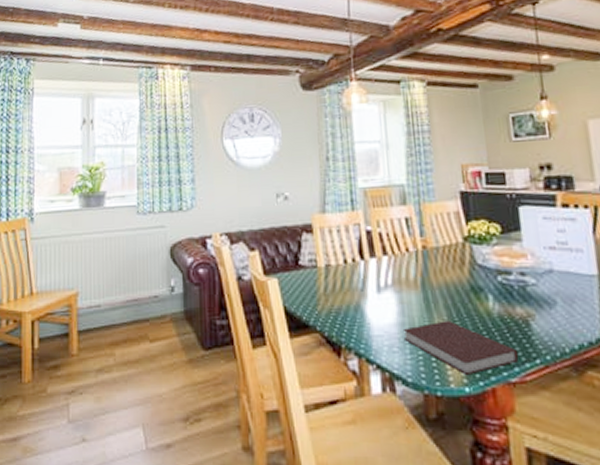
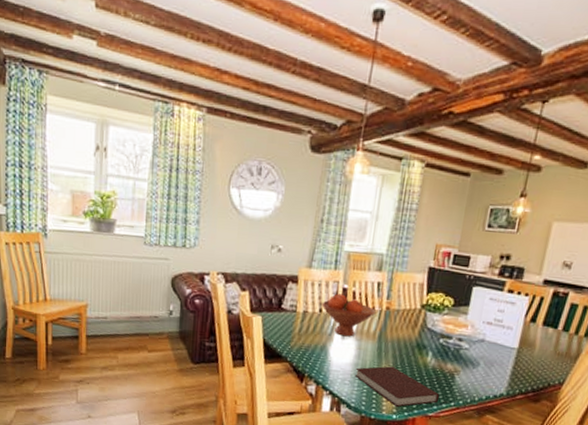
fruit bowl: none [345,238,411,290] -> present [321,293,376,337]

